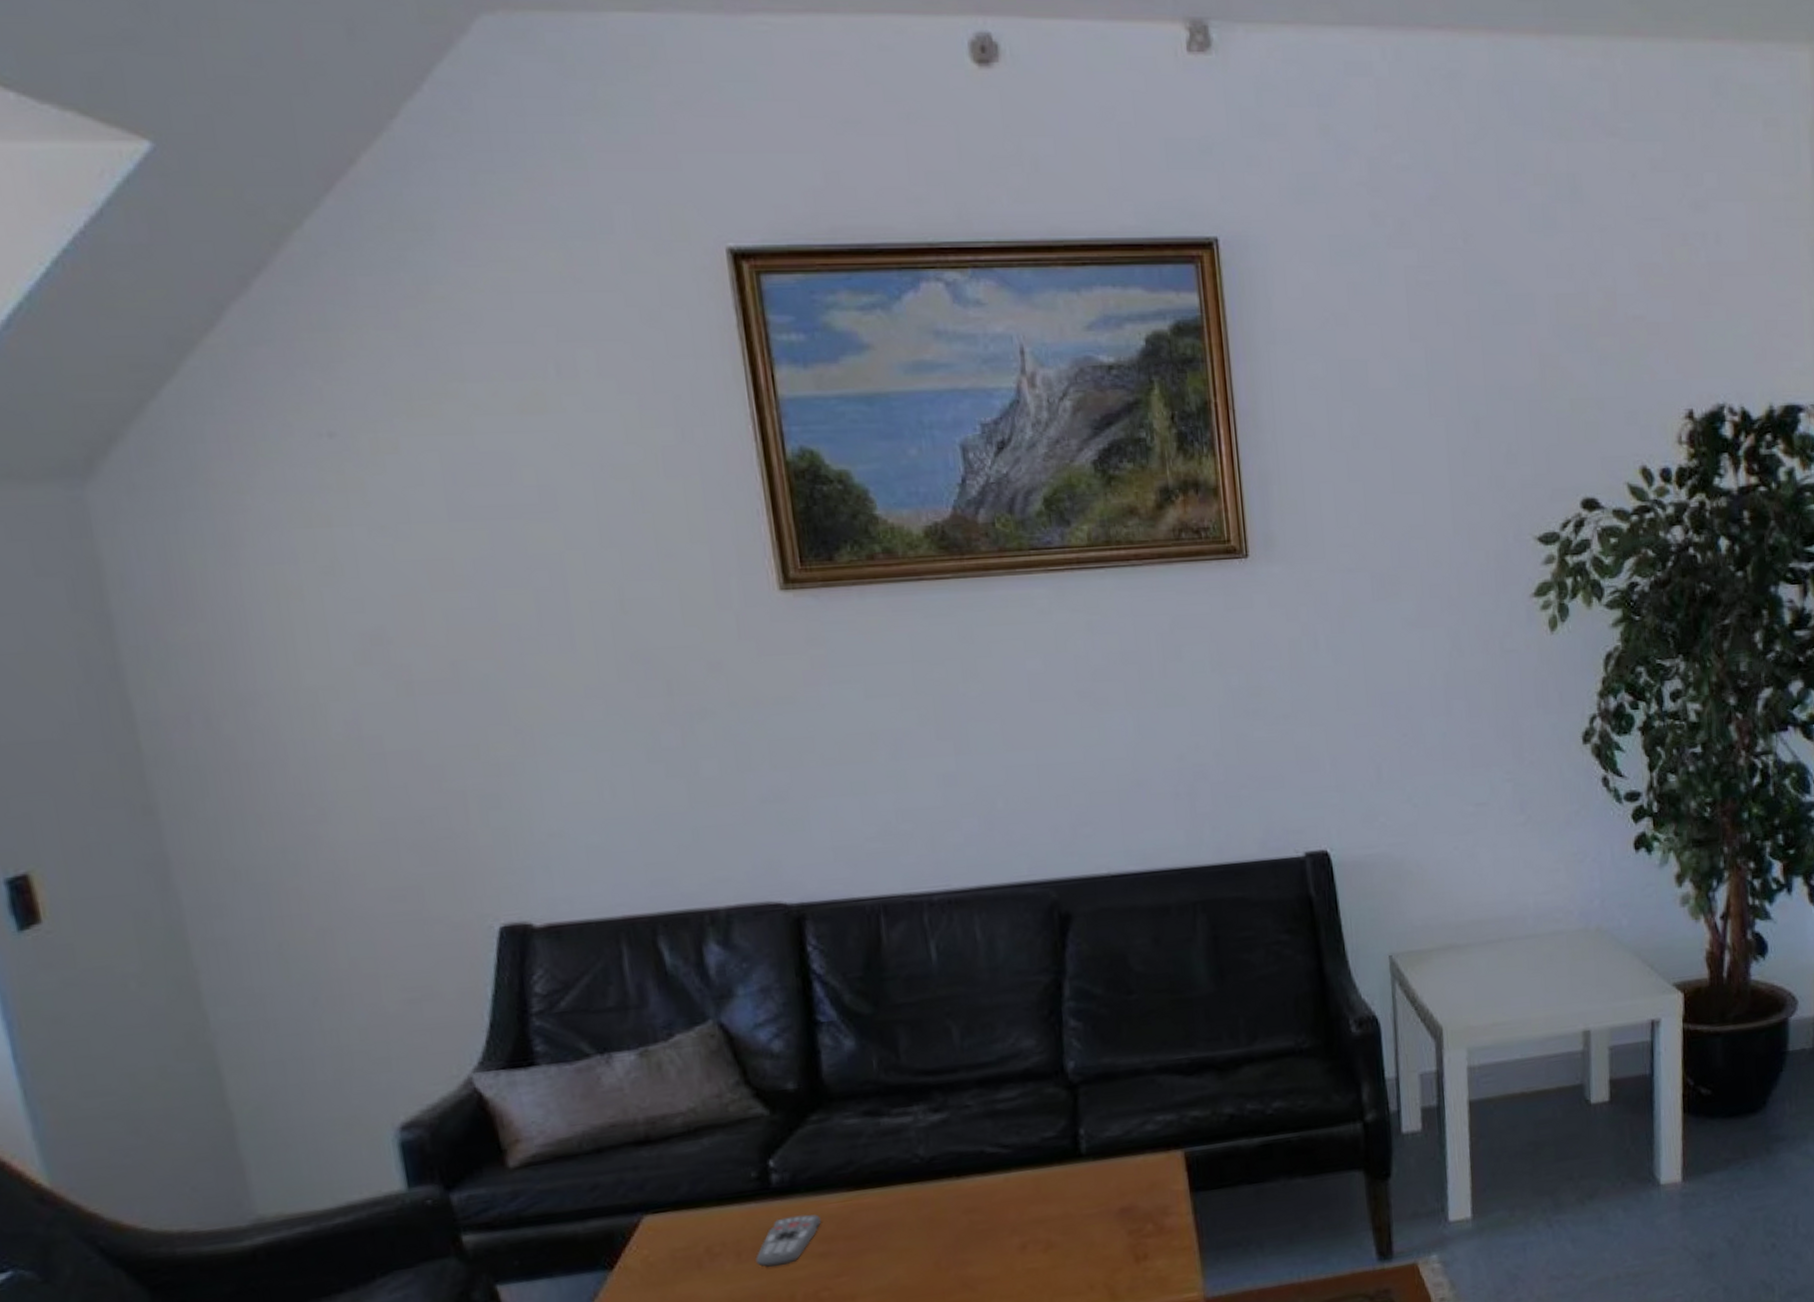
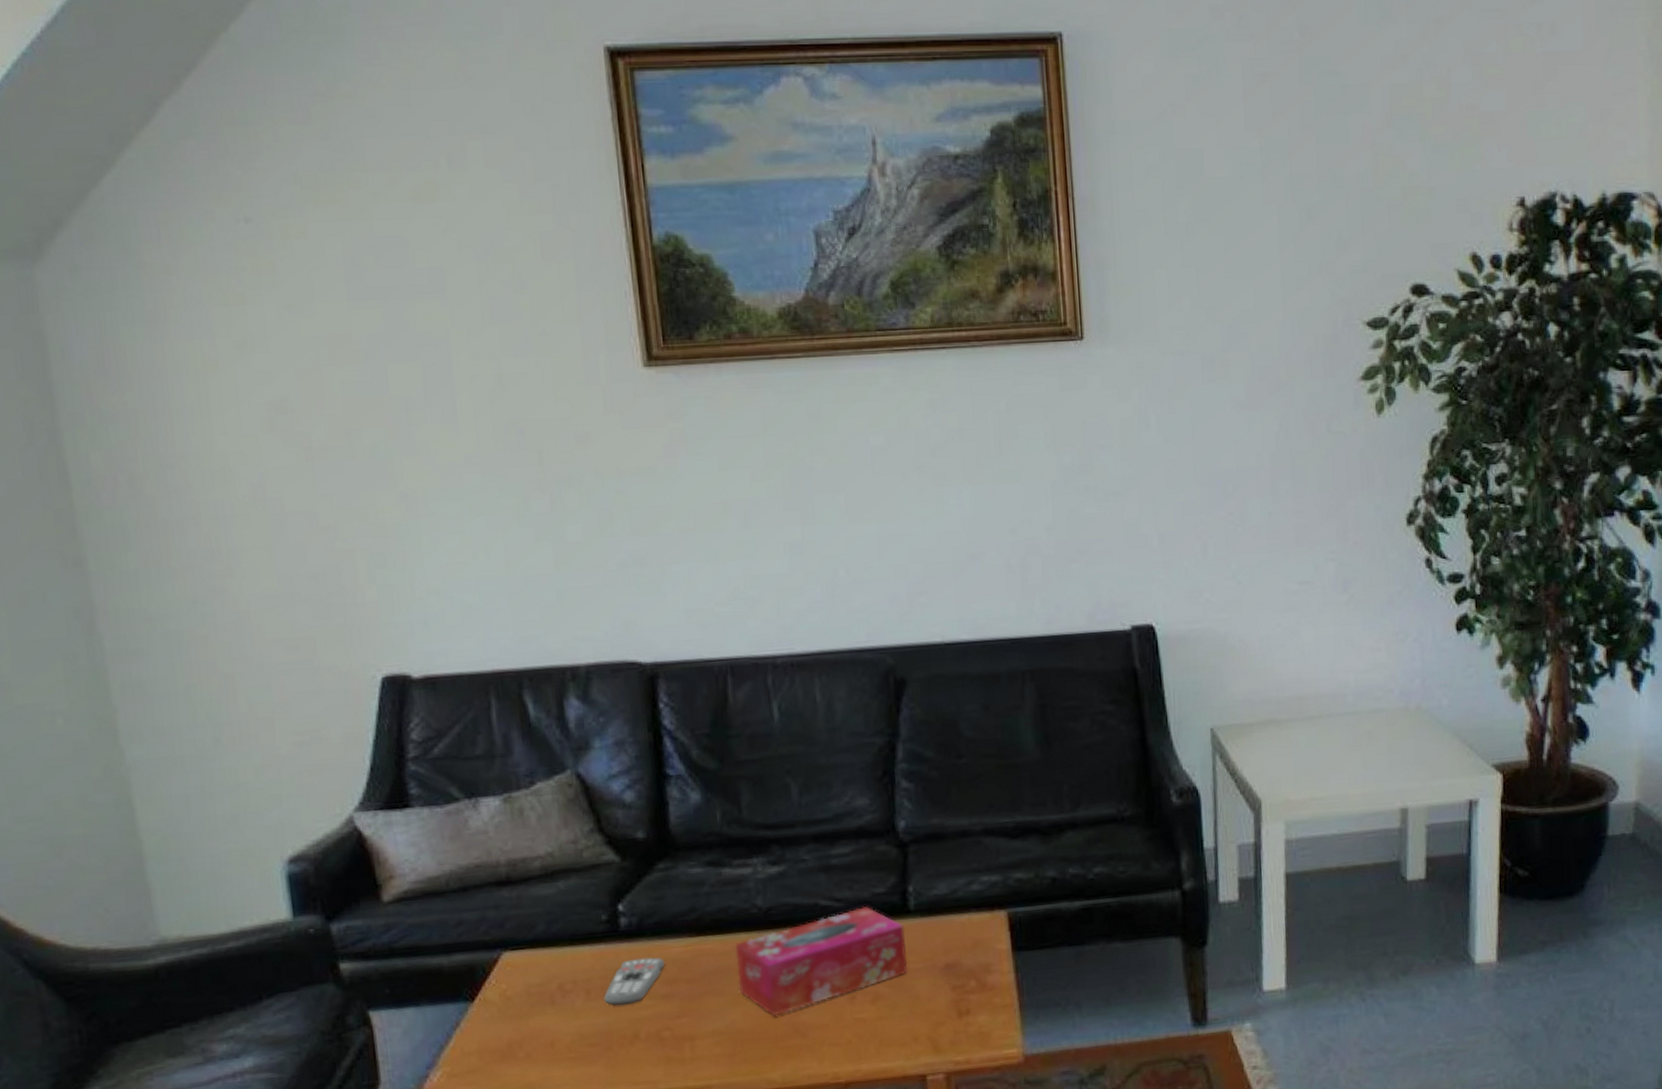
tissue box: none [896,1152,1082,1270] -> present [735,907,908,1016]

